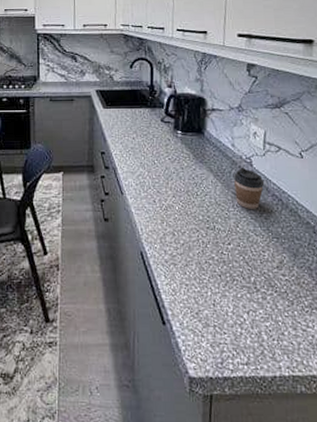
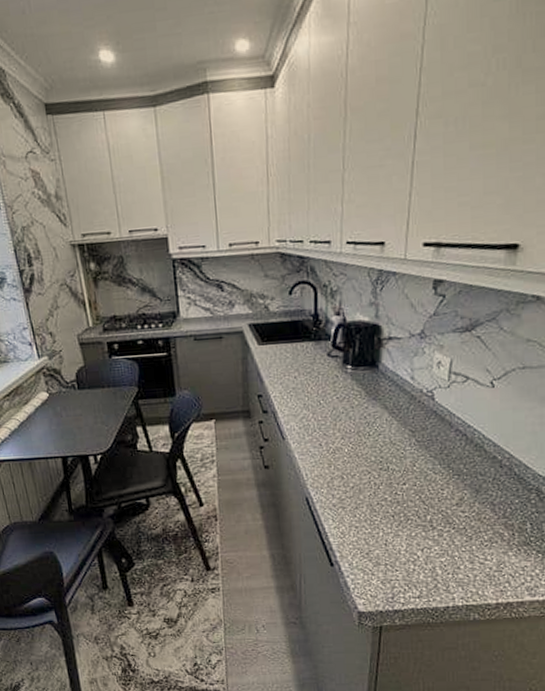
coffee cup: present [234,167,265,209] -> none [412,401,448,447]

